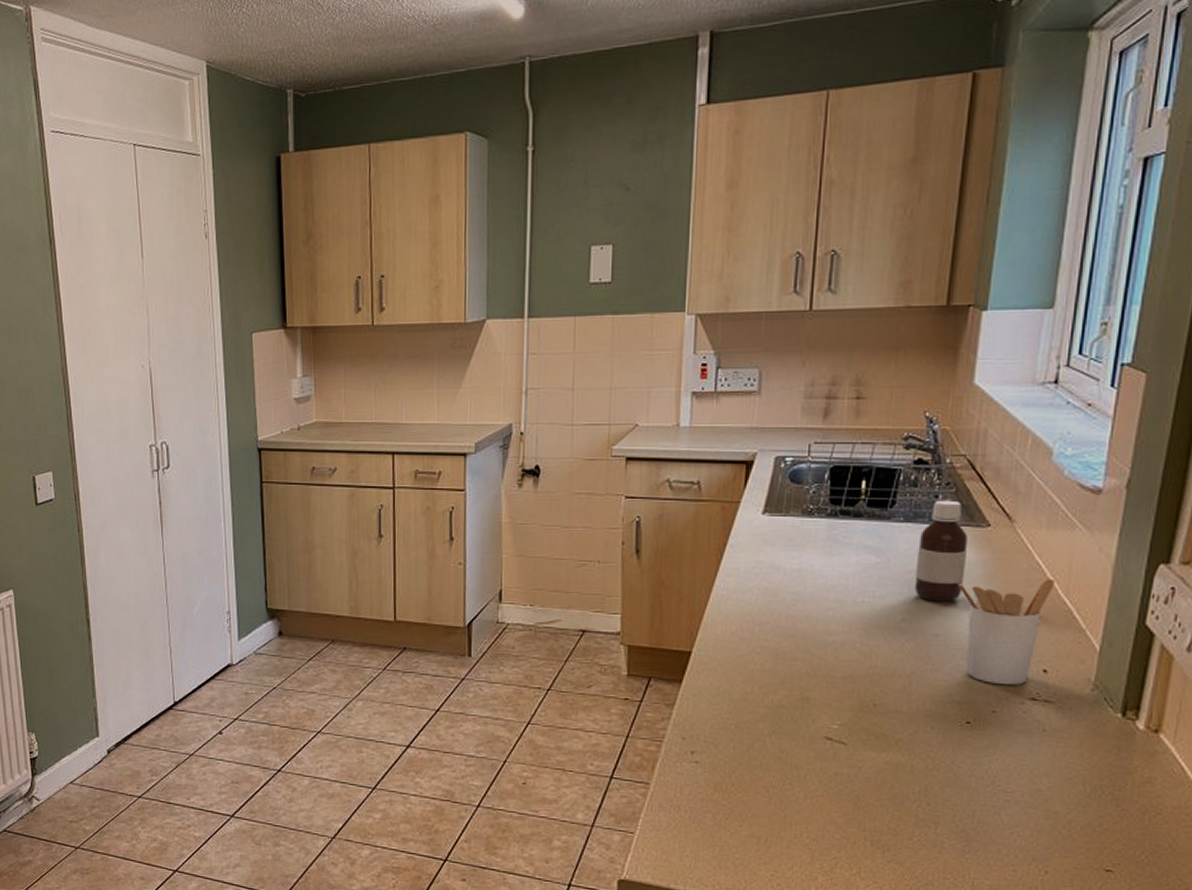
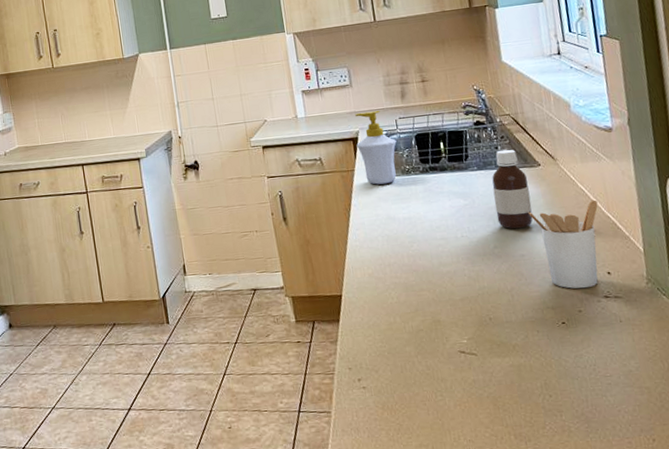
soap bottle: none [750,429,804,524] -> present [355,110,397,185]

